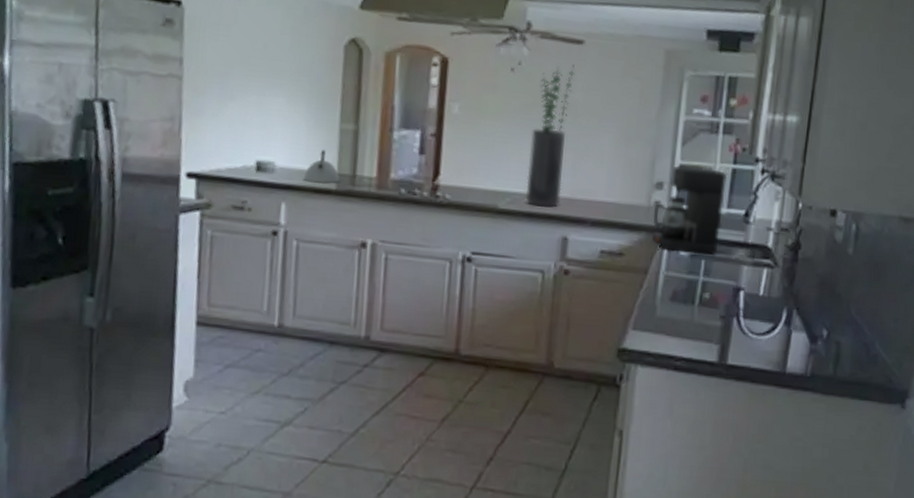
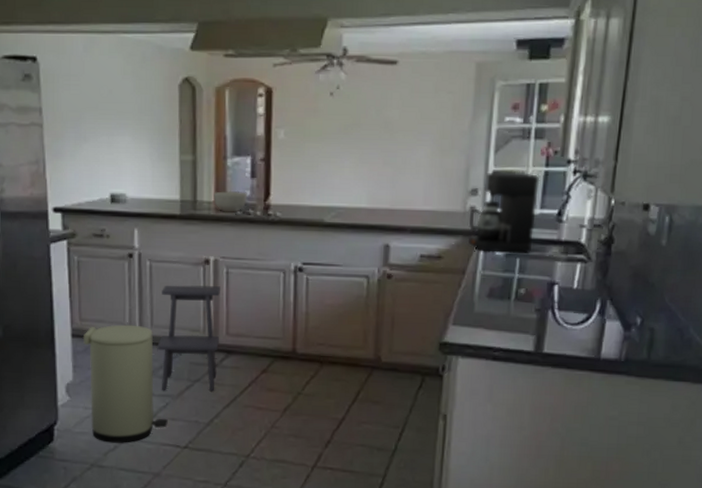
pedal bin: none [209,313,305,455] -> present [82,324,168,443]
step stool: none [298,269,377,396] -> present [157,285,220,392]
kettle: present [304,149,340,184] -> none [152,179,183,211]
bowl: none [375,166,414,192] -> present [213,190,247,213]
vase: present [525,64,575,208] -> none [349,84,390,219]

